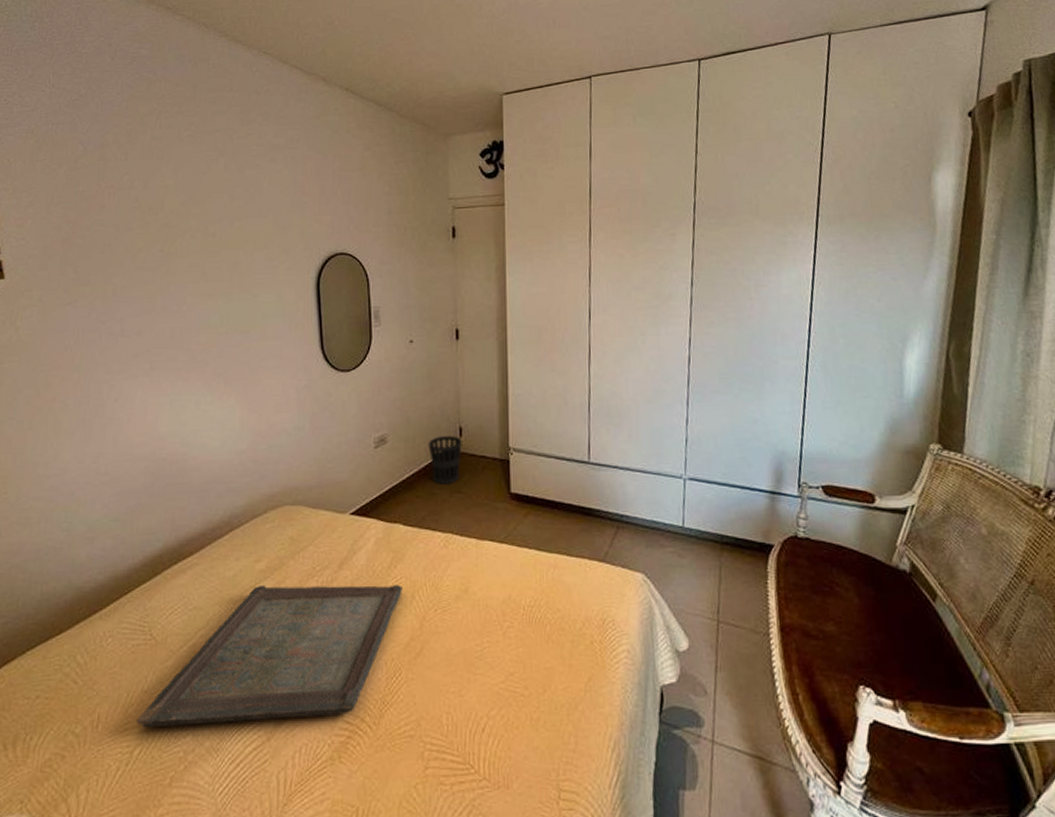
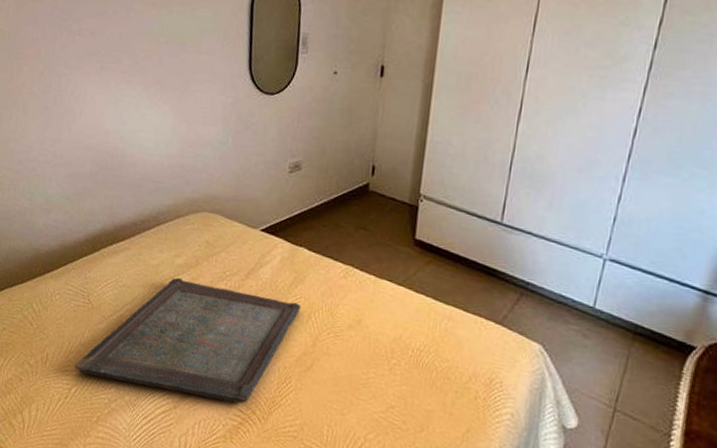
wastebasket: present [428,436,462,484] -> none [339,171,374,220]

